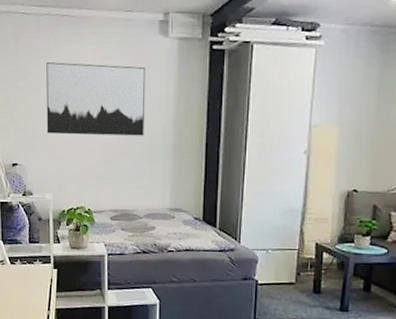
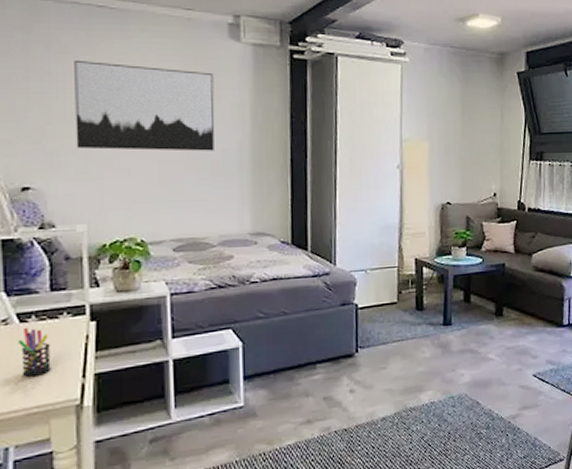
pen holder: none [9,268,29,304] -> present [17,327,51,377]

